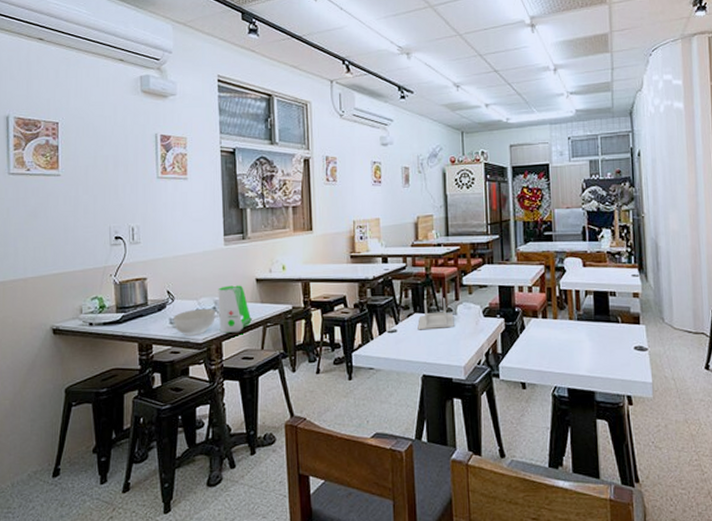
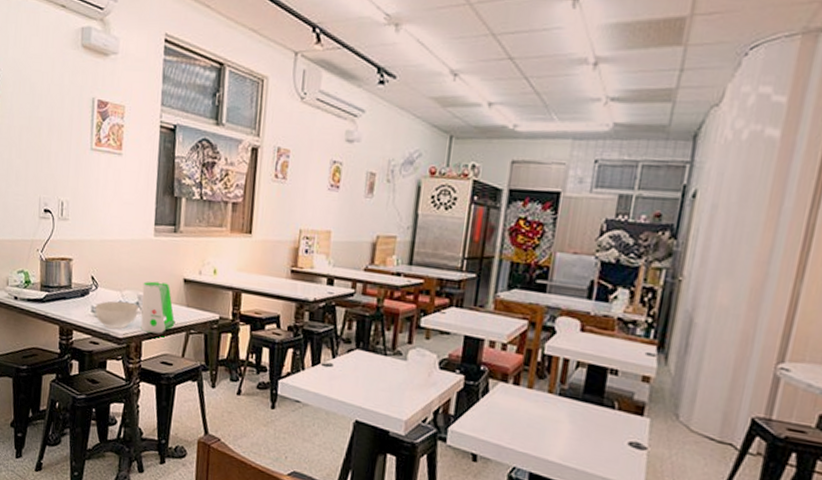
napkin holder: present [418,297,454,330] -> none [357,335,403,374]

